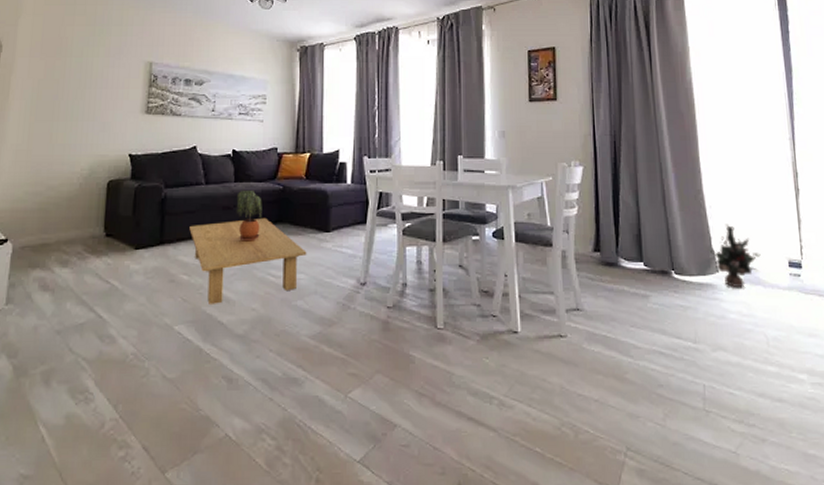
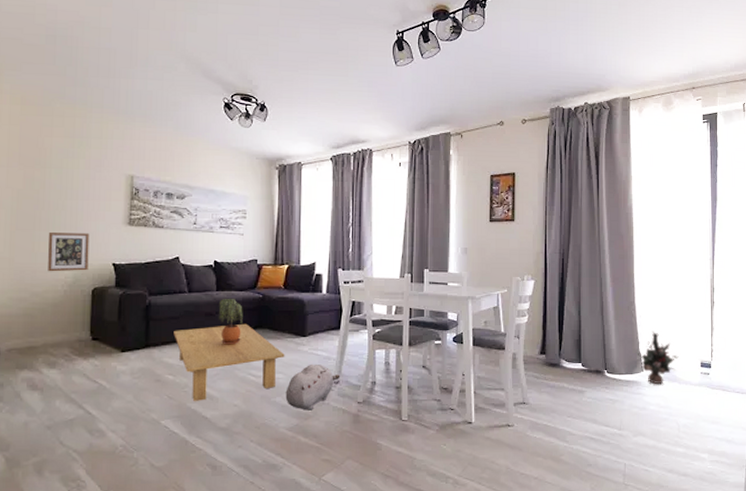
picture frame: none [64,123,107,164] -> present [48,233,90,272]
plush toy: none [307,264,368,316] -> present [285,365,341,410]

